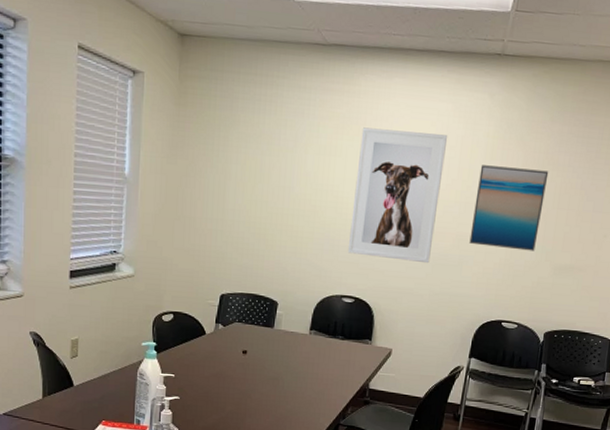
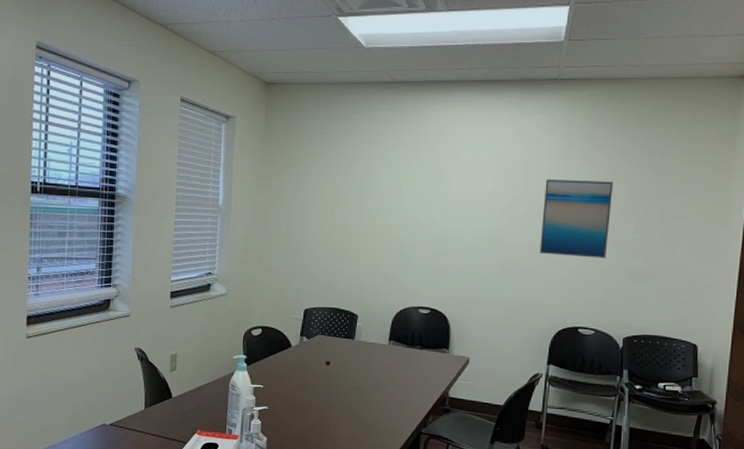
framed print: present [347,127,448,264] -> none [421,152,512,274]

